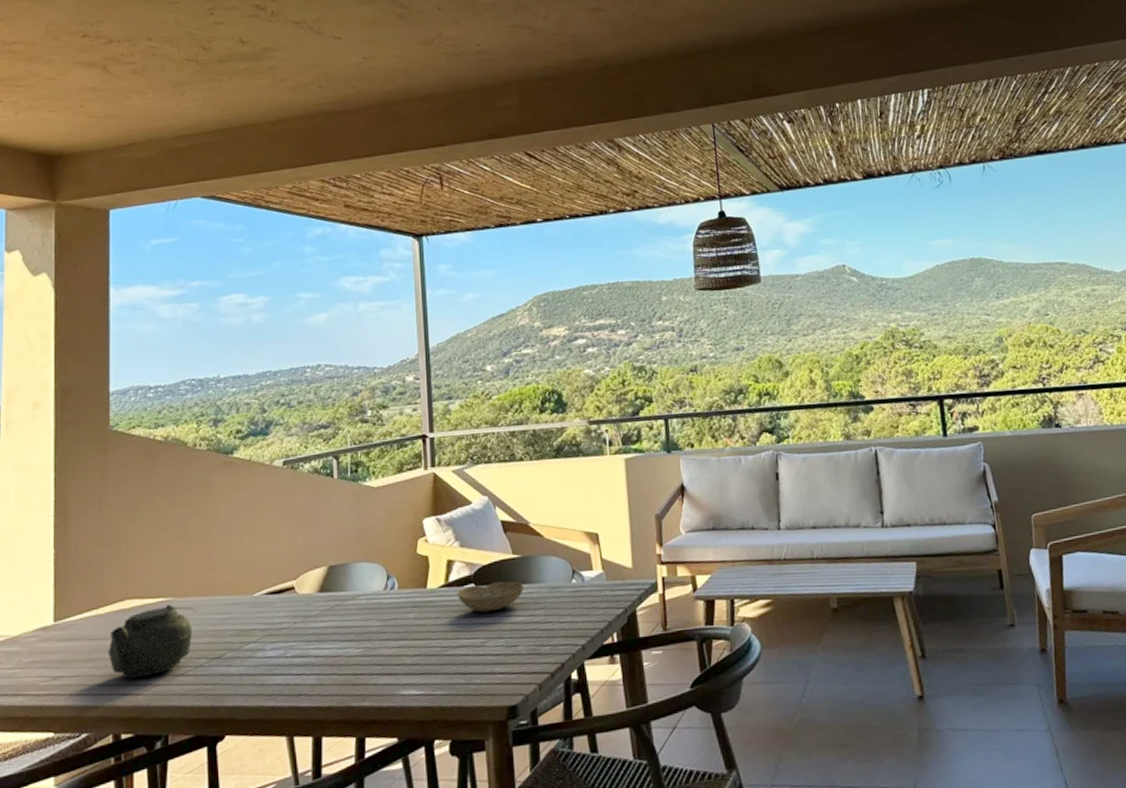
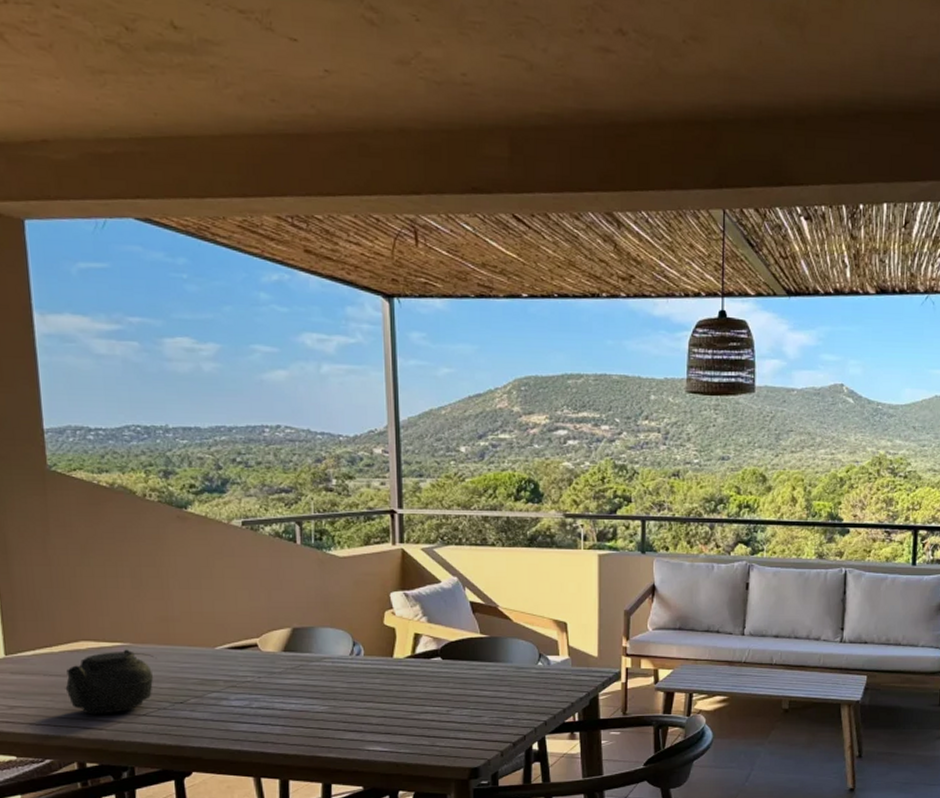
bowl: present [457,581,524,613] -> none [423,657,490,684]

